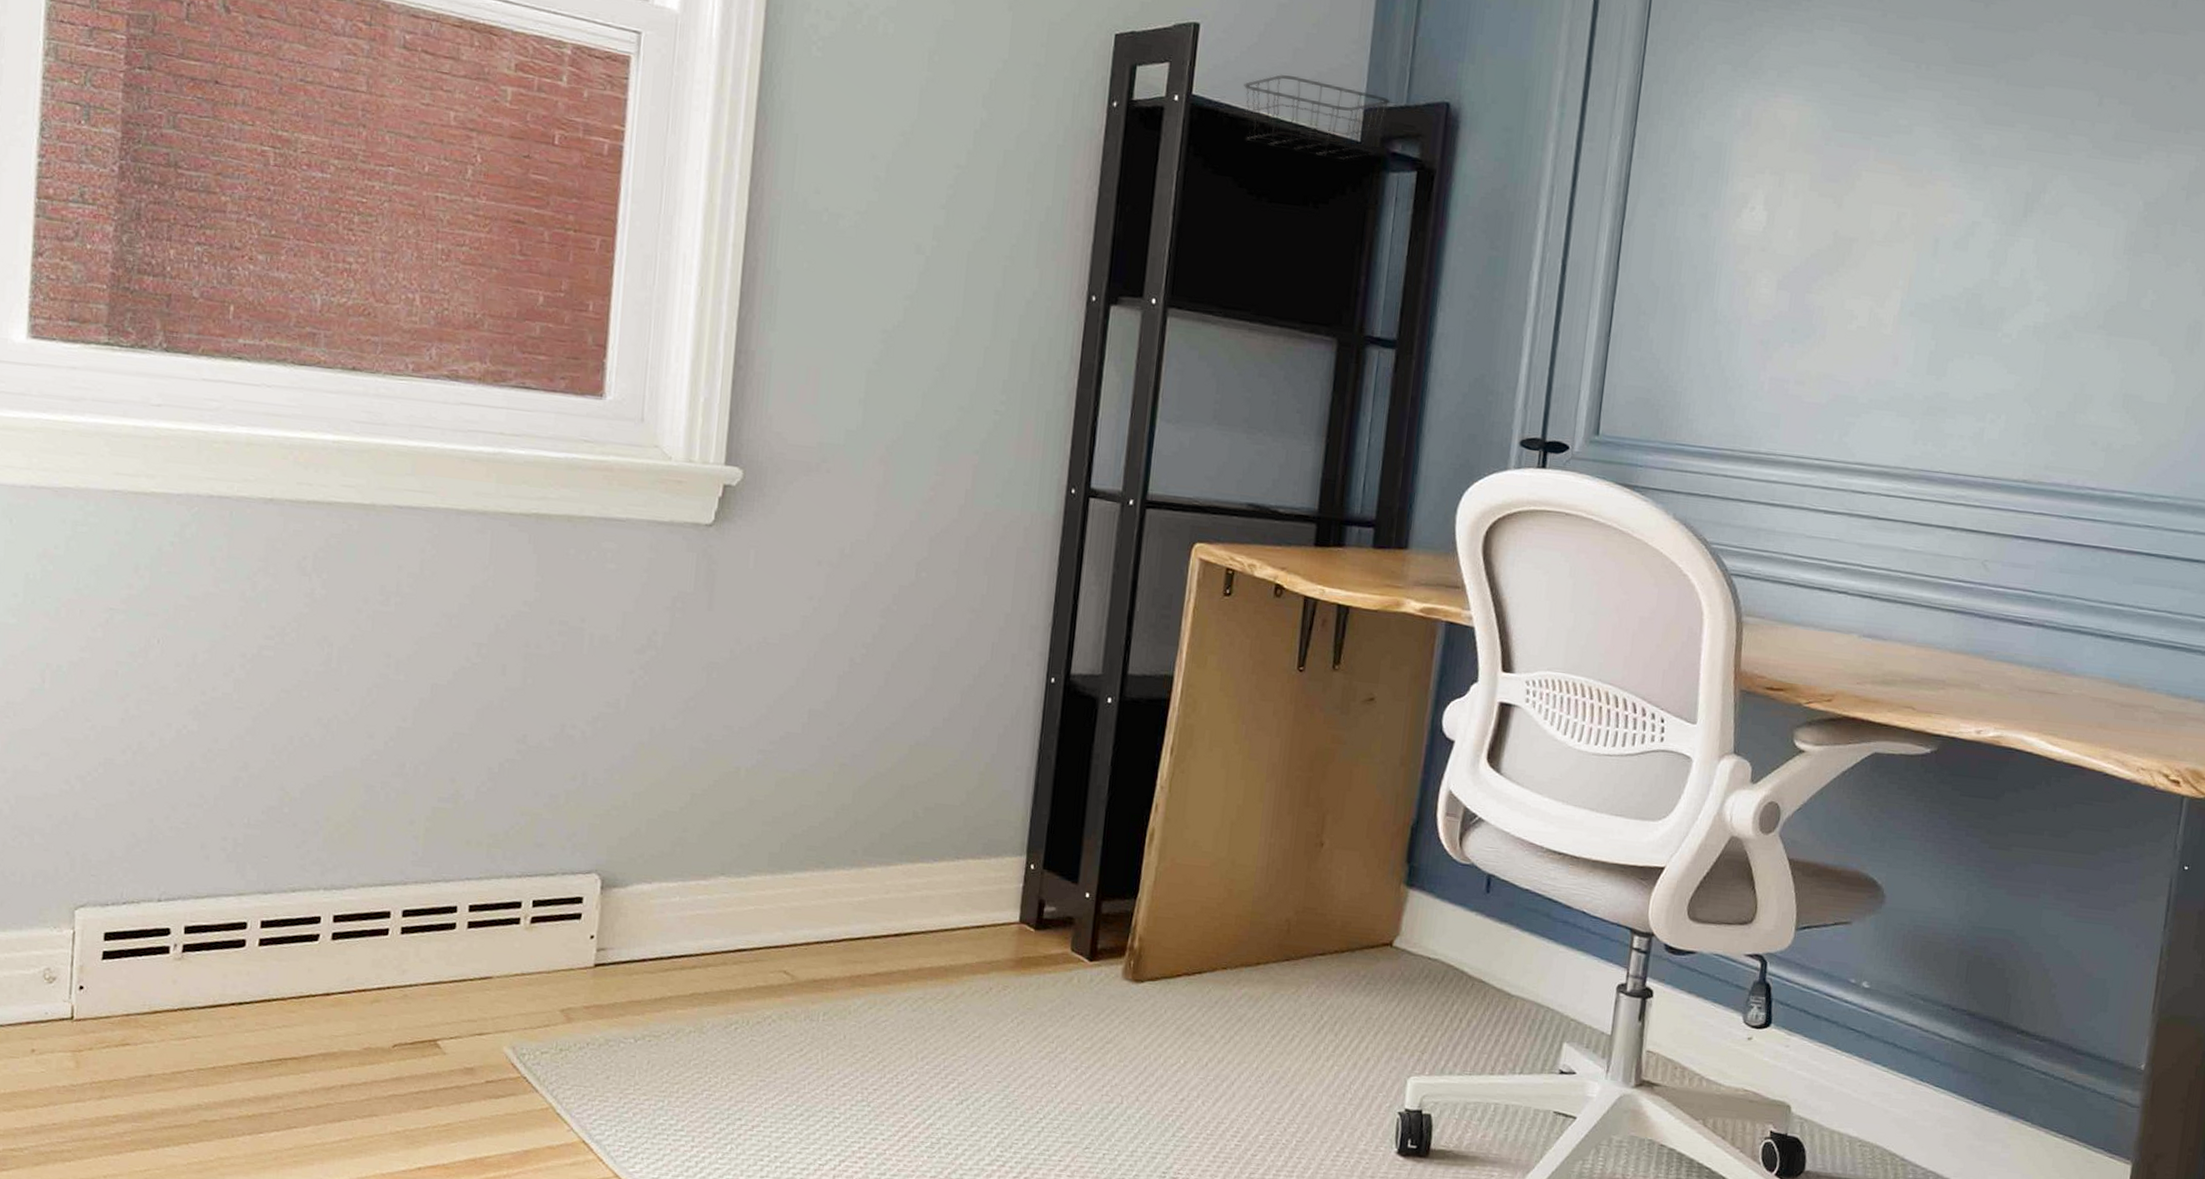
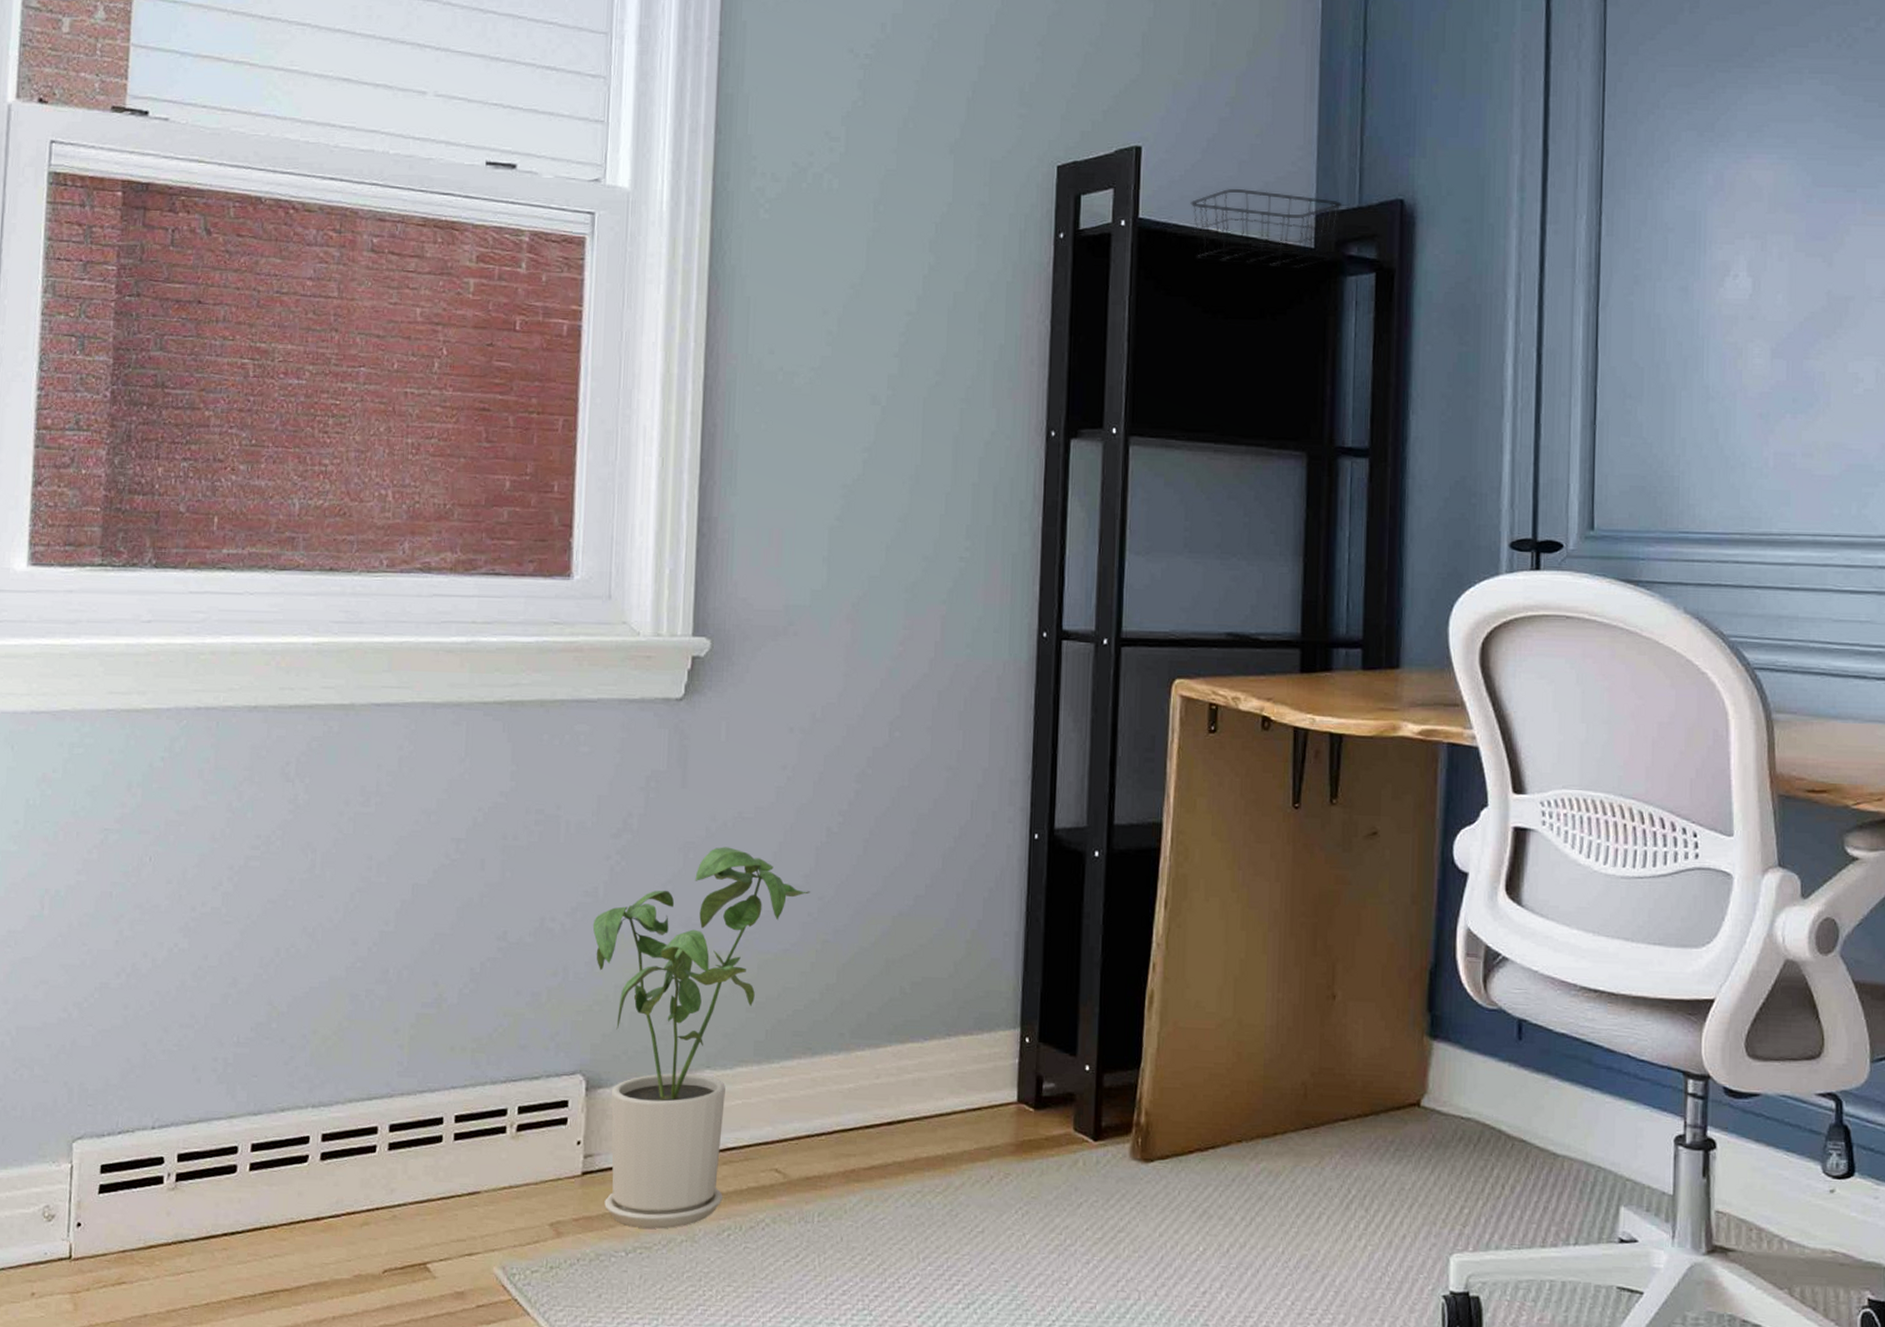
house plant: none [613,669,831,1020] -> present [592,847,811,1229]

